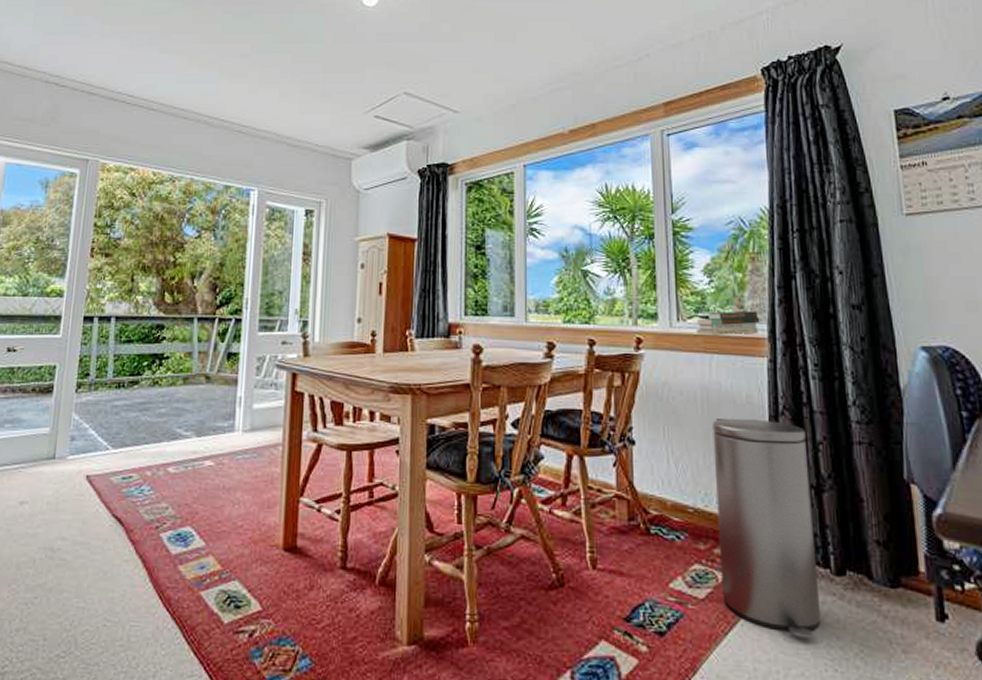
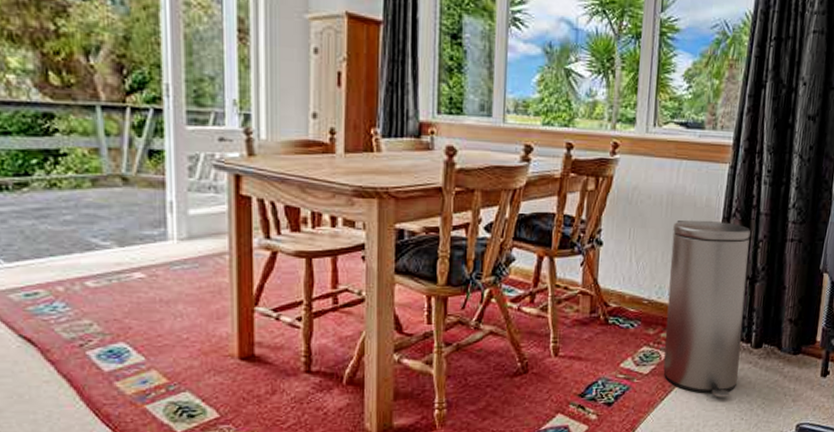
books: present [696,310,760,337] -> none [670,118,728,143]

